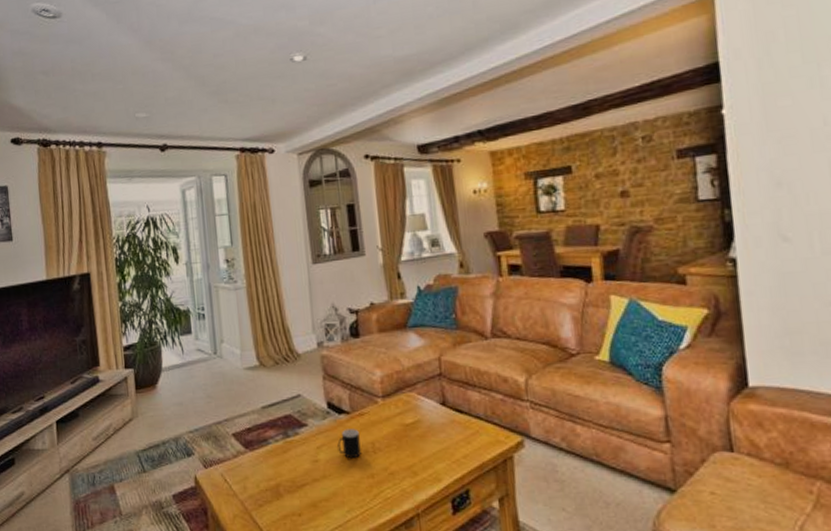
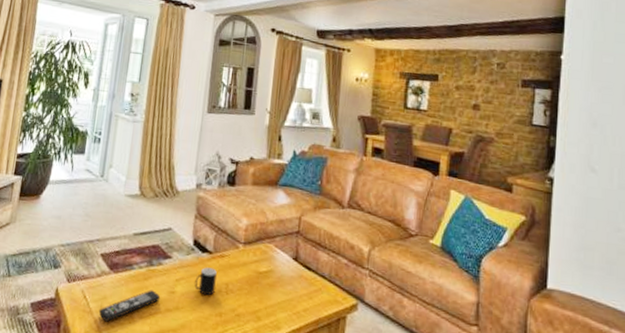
remote control: none [243,462,305,502] -> present [98,290,161,322]

